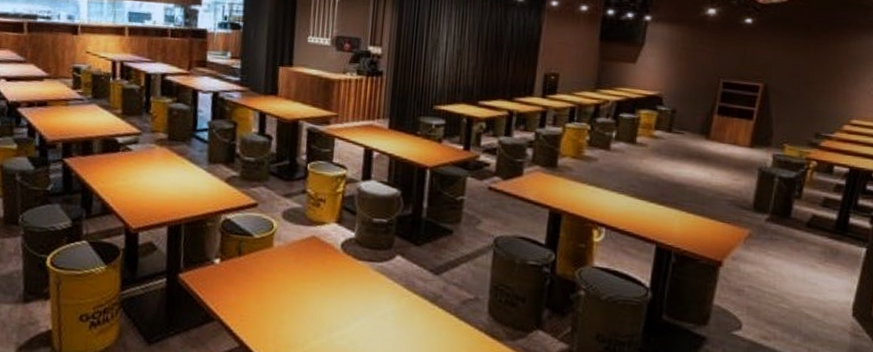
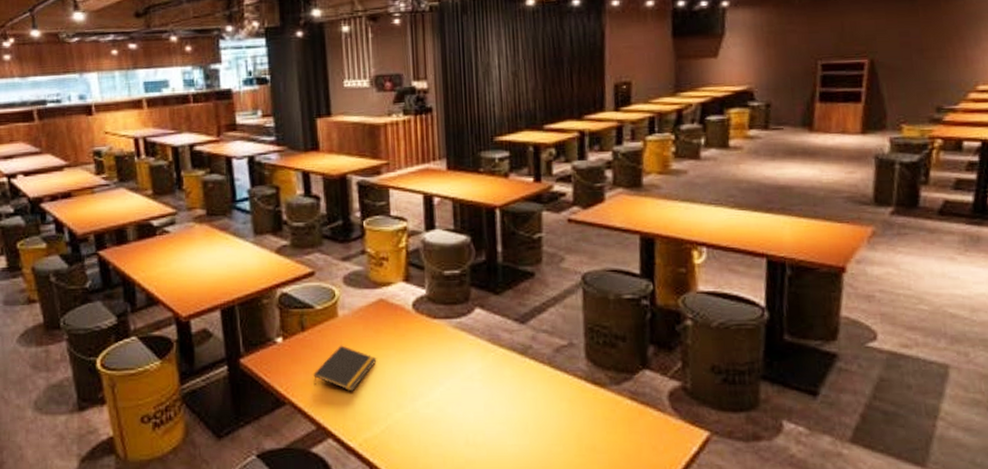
notepad: none [242,273,303,317] -> present [313,345,377,392]

